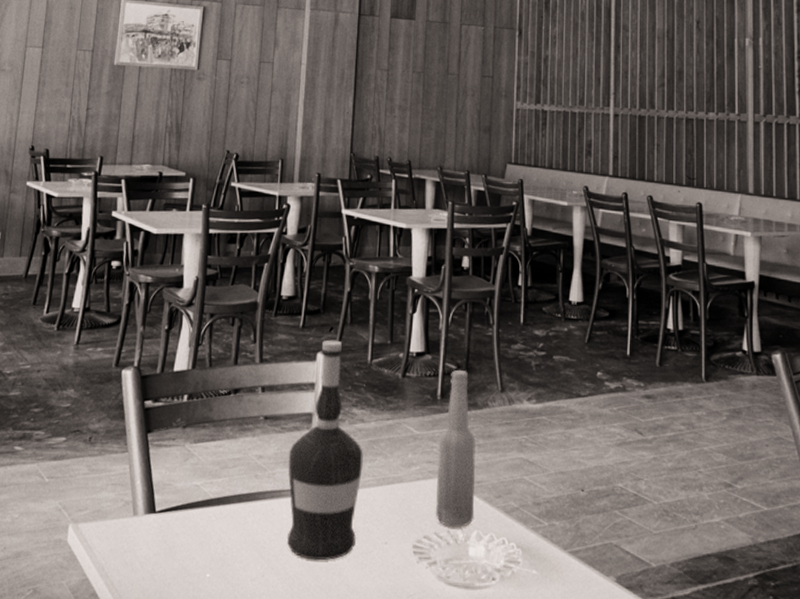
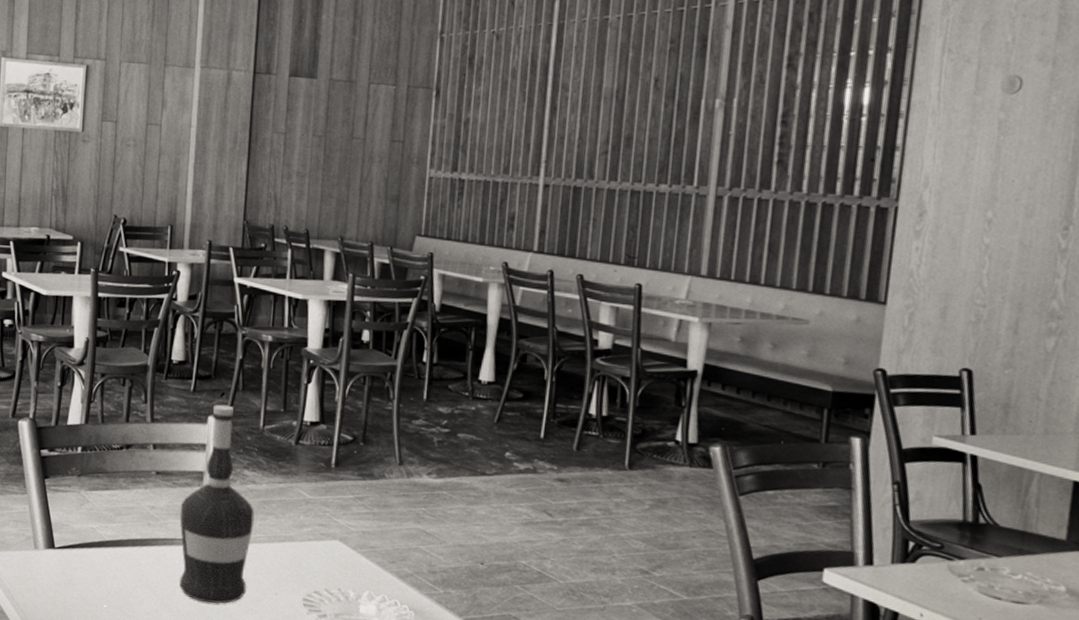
bottle: present [436,370,476,527] -> none [327,441,370,587]

